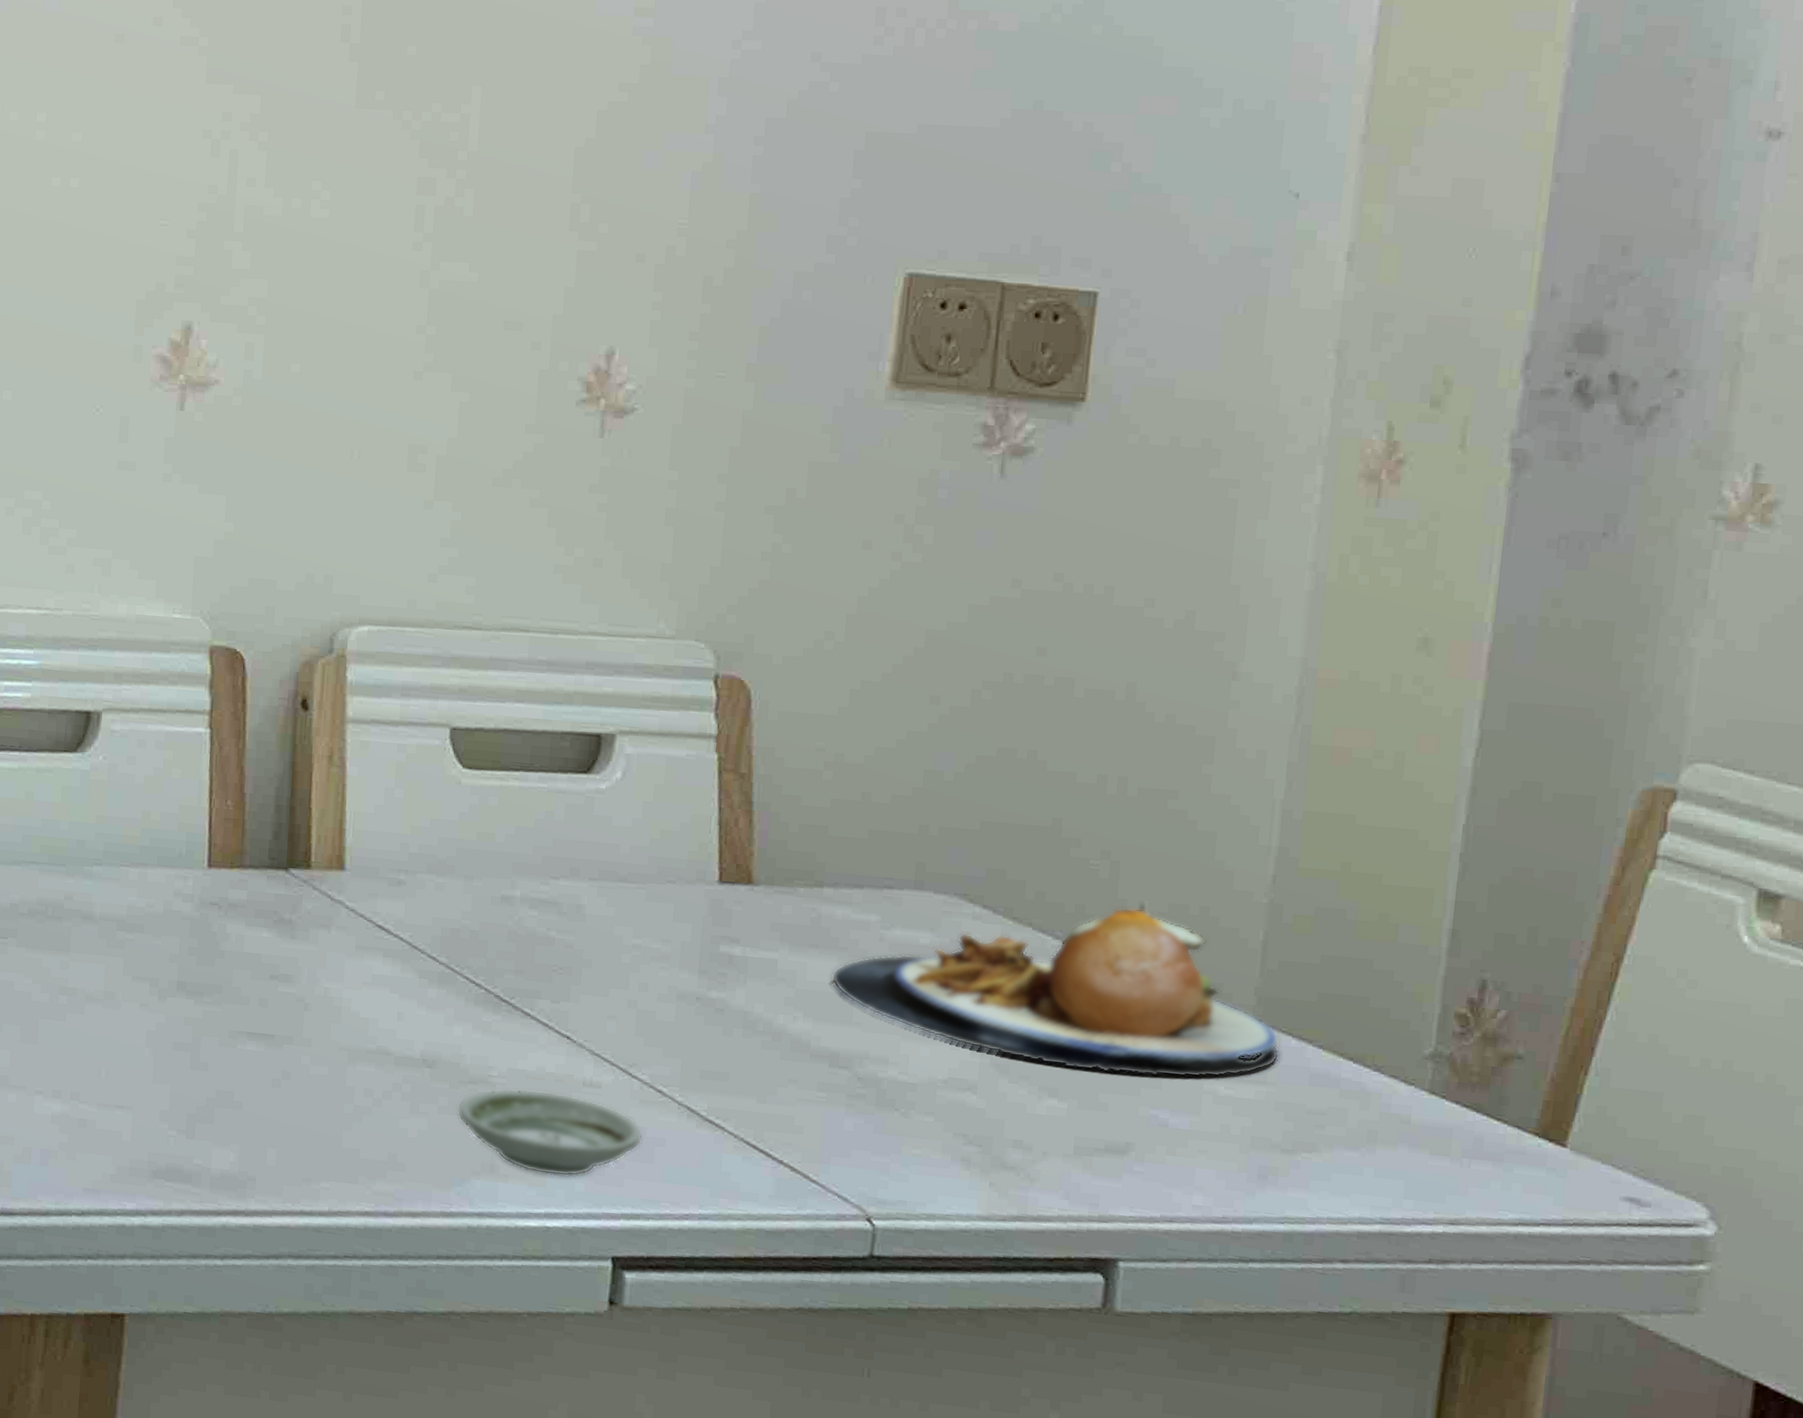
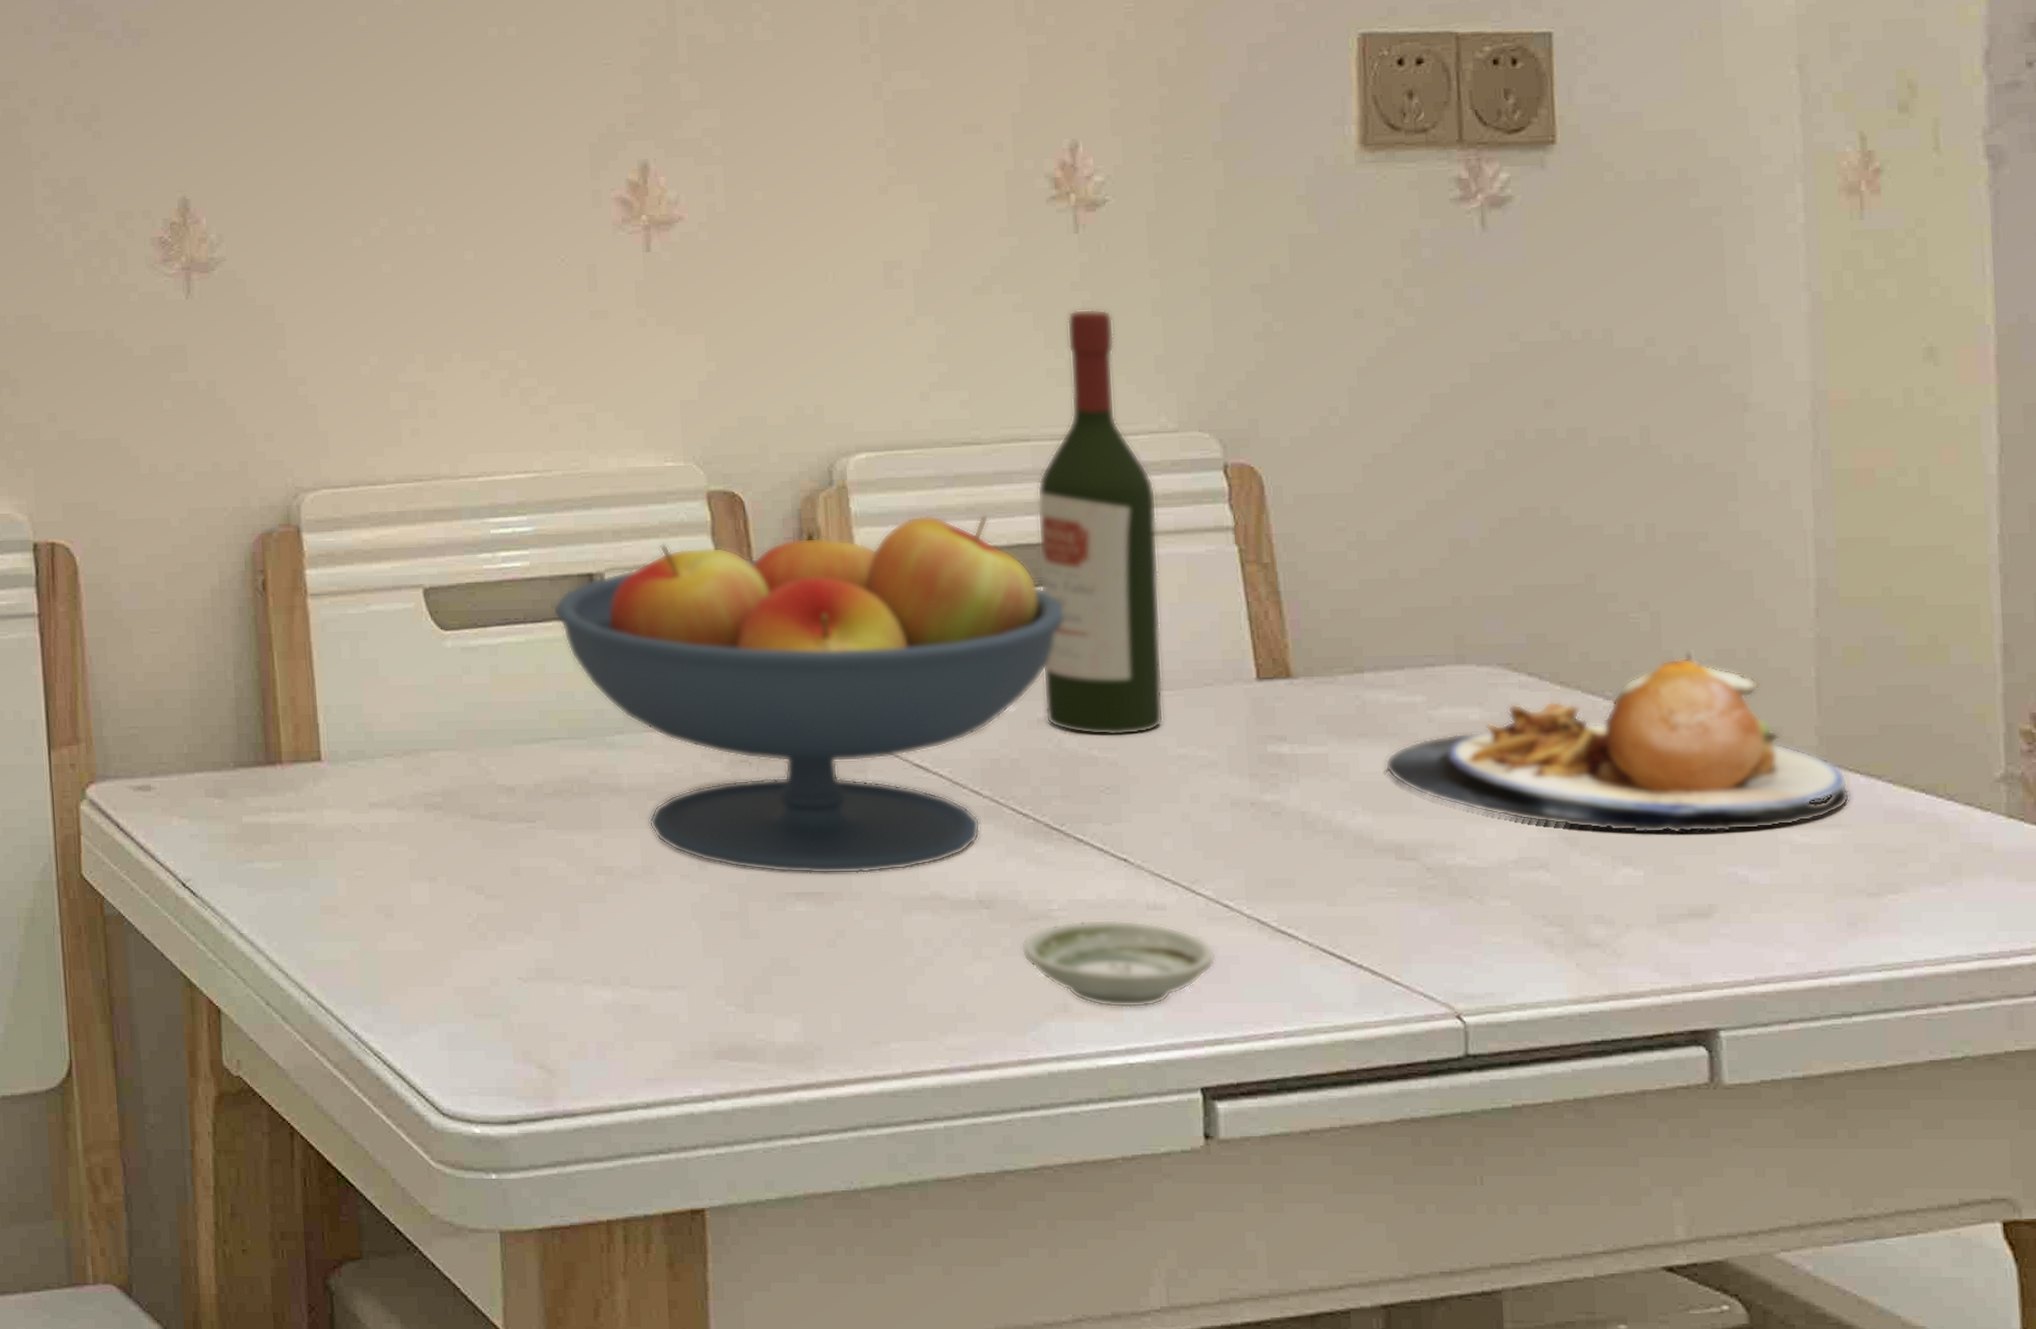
fruit bowl: none [47,690,540,1023] -> present [552,514,1063,875]
wine bottle: none [509,510,646,922] -> present [1037,308,1164,736]

